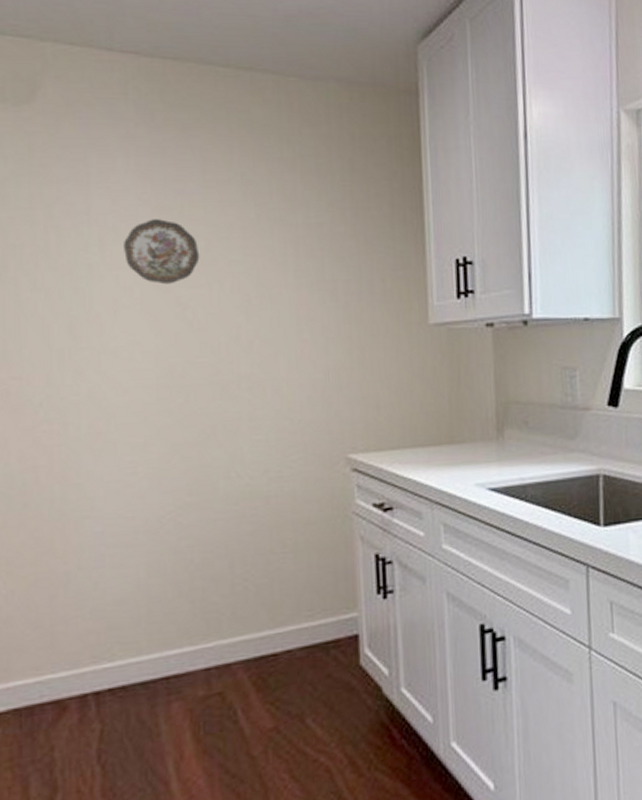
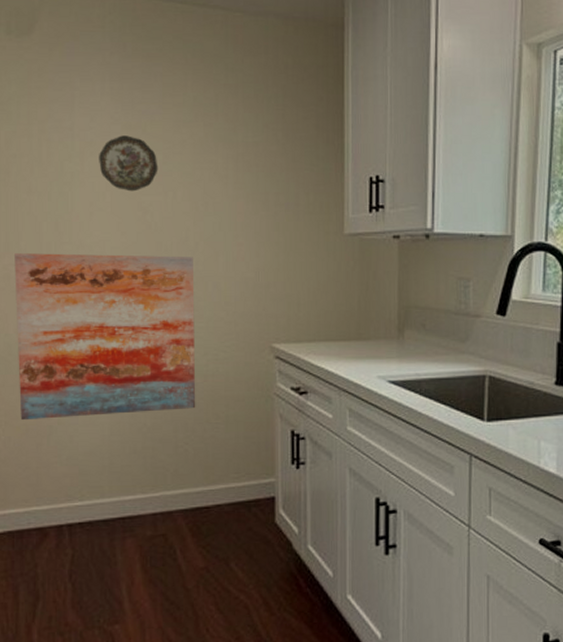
wall art: none [15,358,256,569] -> present [14,253,196,421]

